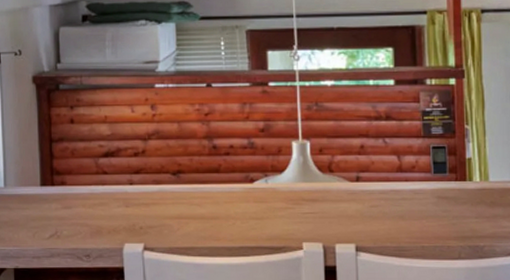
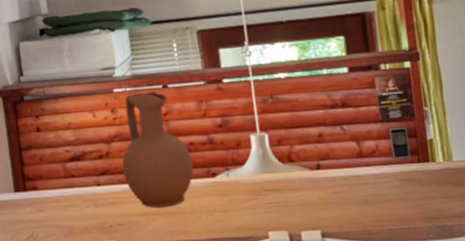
ceramic jug: none [157,89,231,212] -> present [122,91,194,208]

